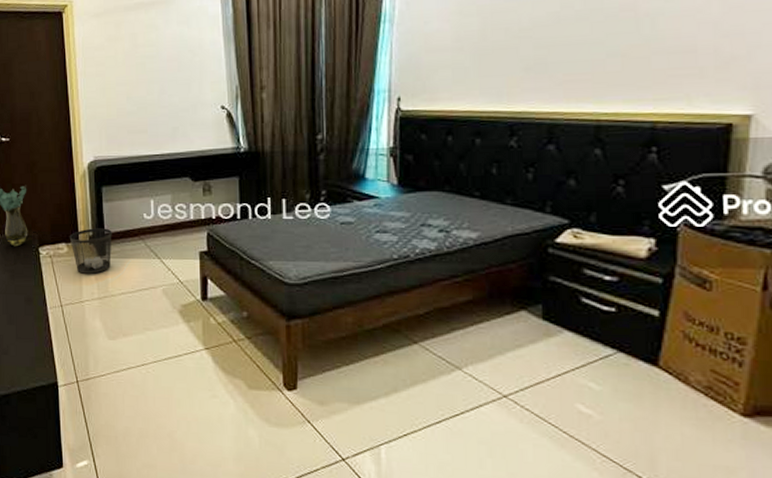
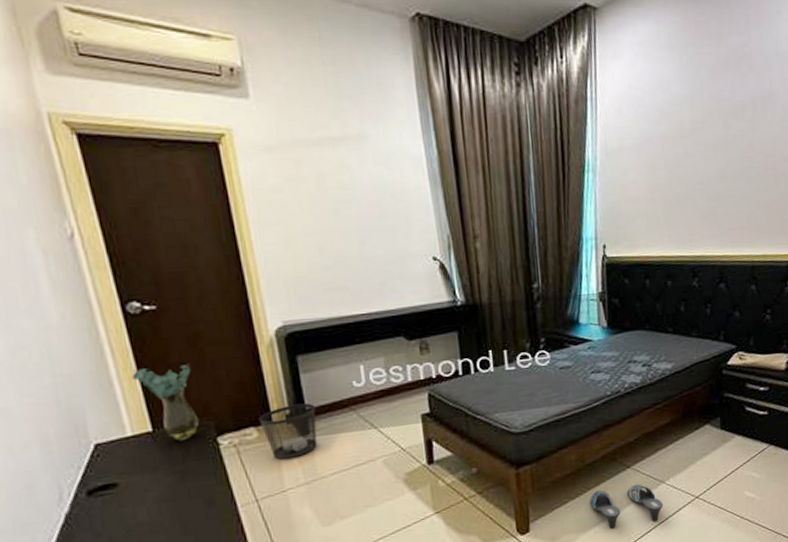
slippers: none [366,361,457,412] -> present [590,484,663,529]

